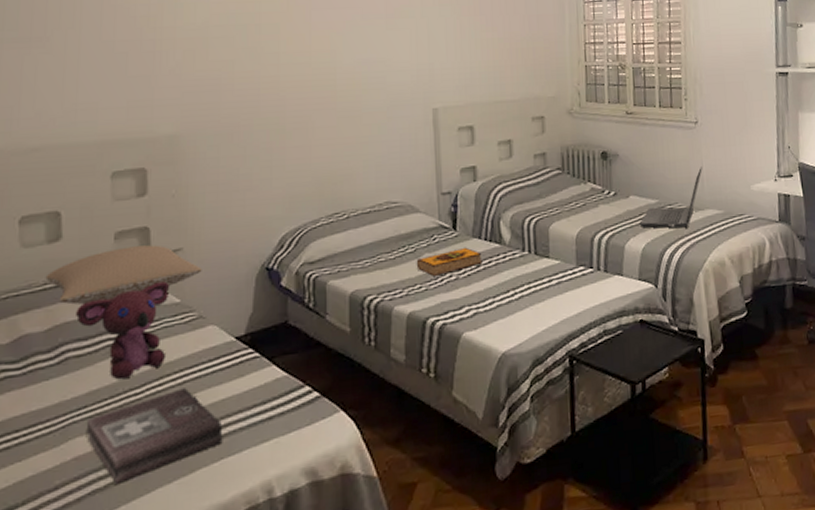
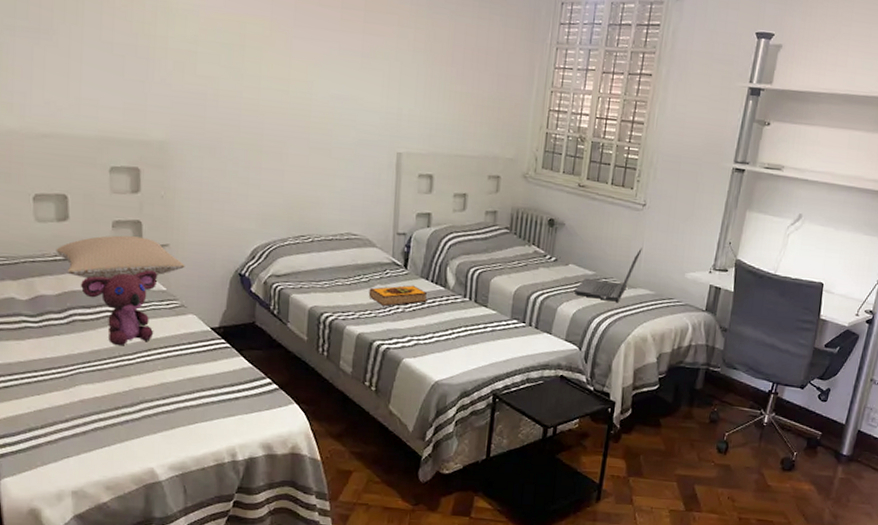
first aid kit: present [86,388,223,484] -> none [89,361,198,427]

